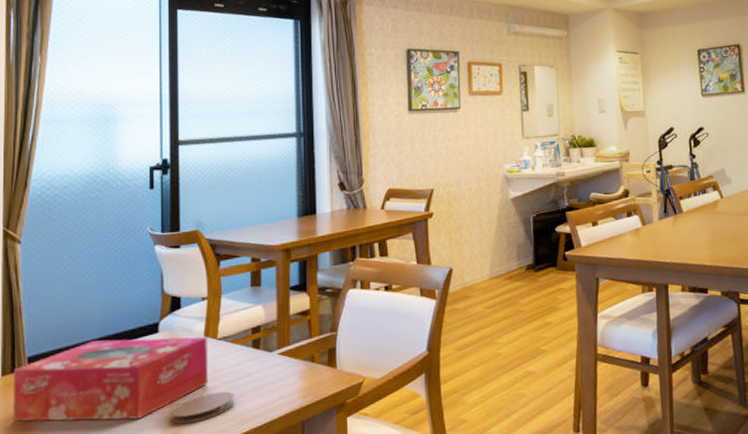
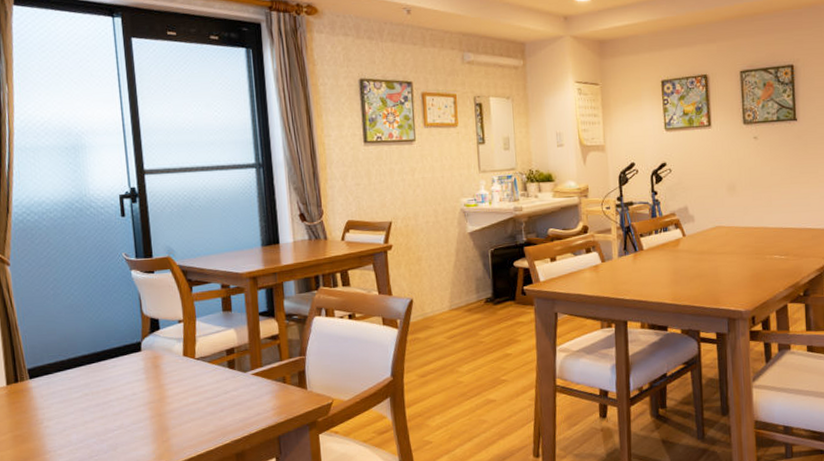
tissue box: present [12,337,208,422] -> none [16,356,190,428]
coaster: present [170,391,235,425] -> none [158,406,216,434]

